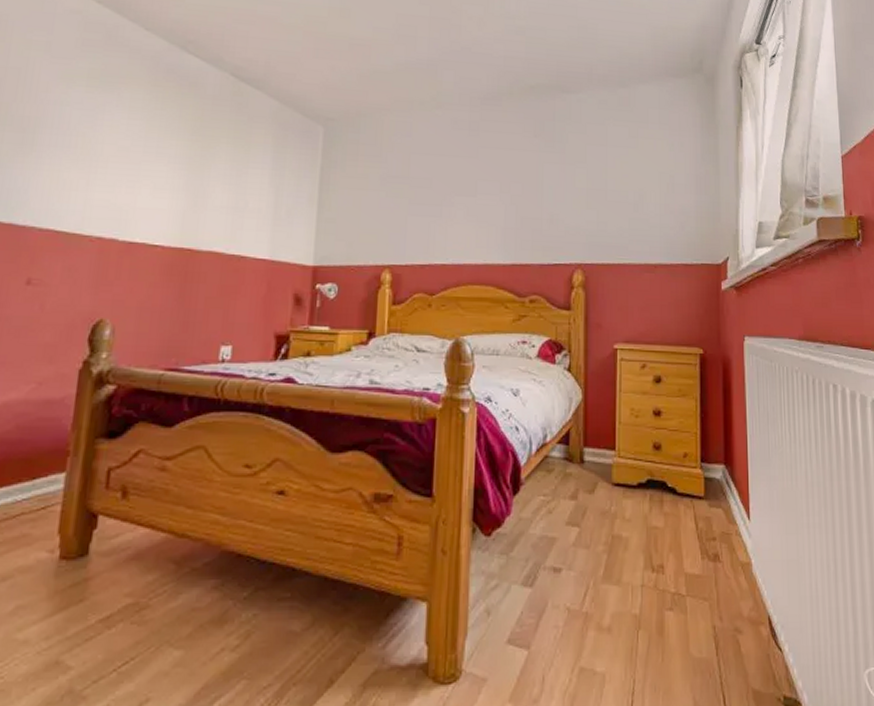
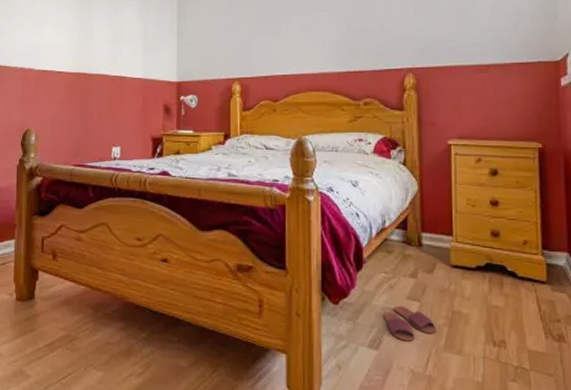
slippers: none [540,533,596,574] -> present [384,305,437,342]

